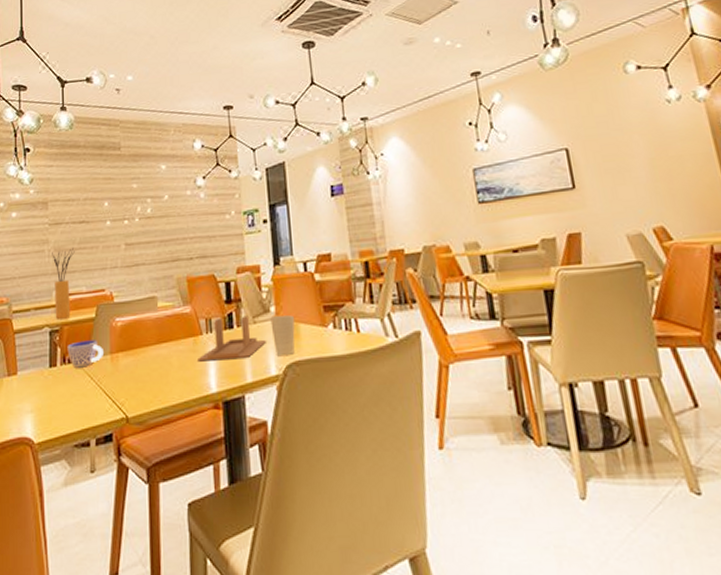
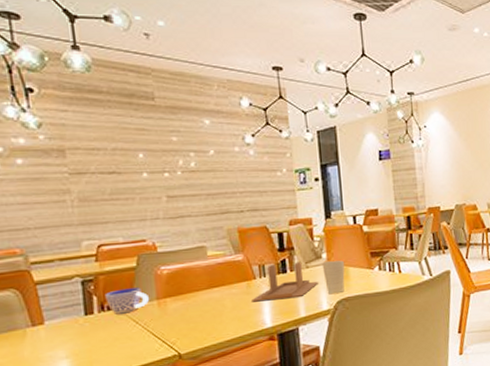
vase: present [52,248,75,321] -> none [76,199,106,271]

